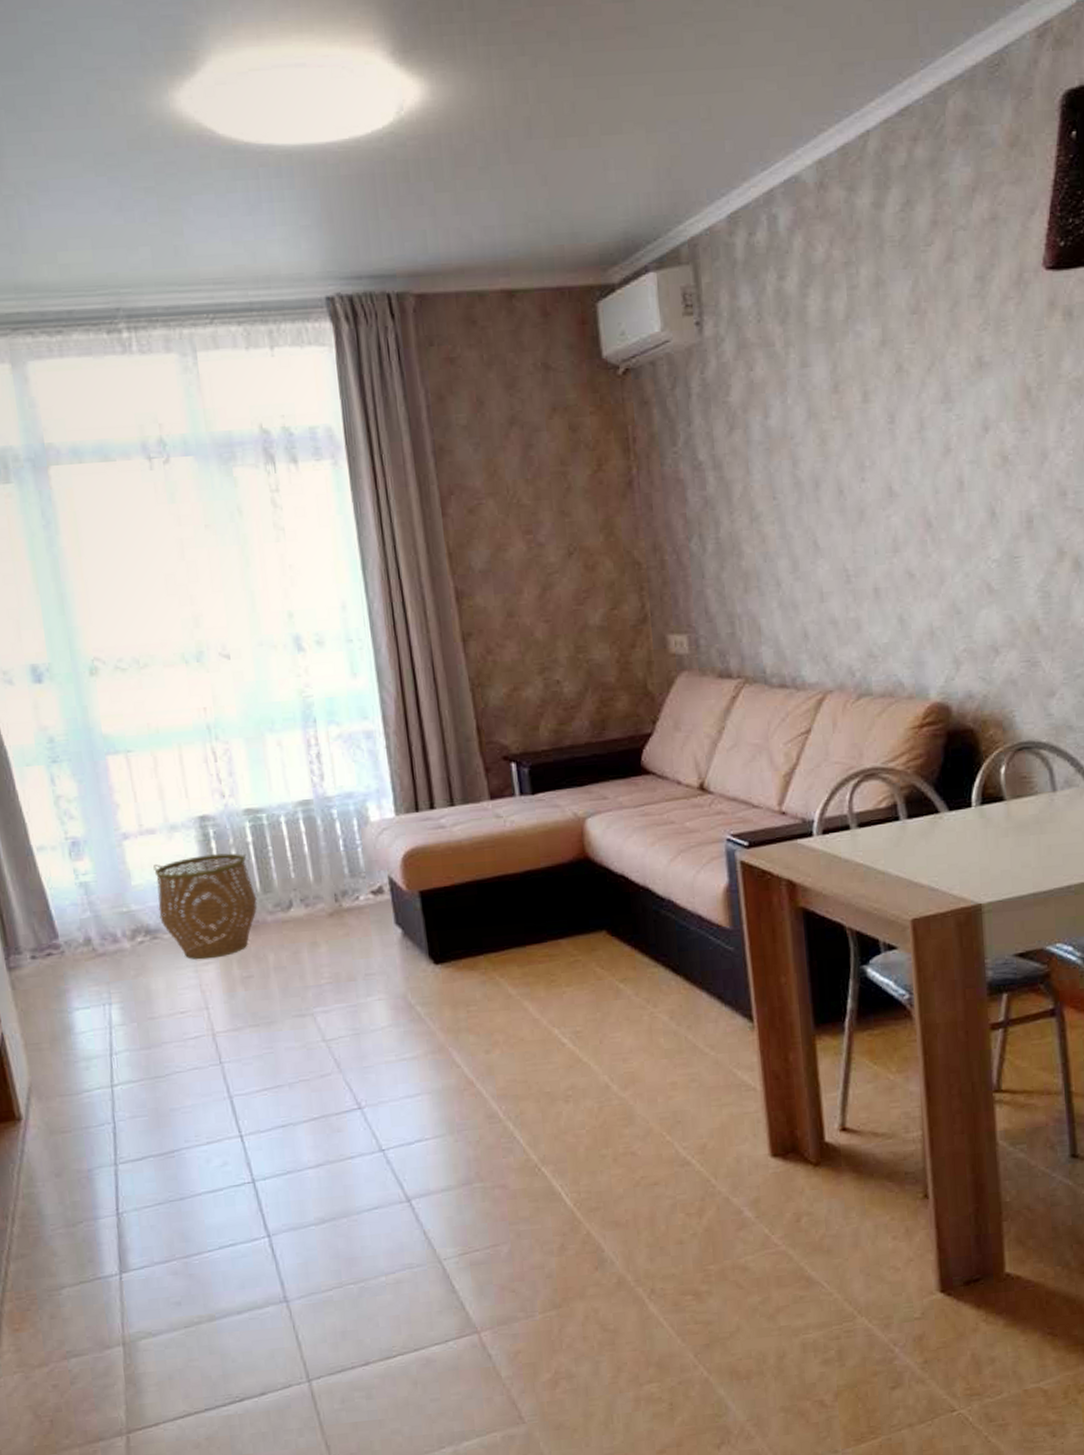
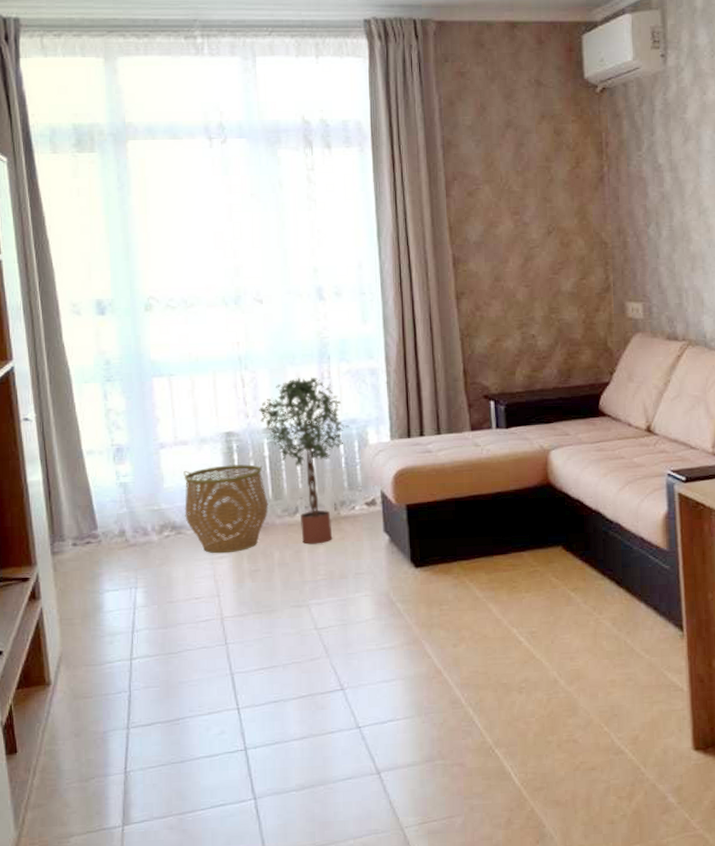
potted tree: none [236,745,346,944] -> present [259,377,350,545]

